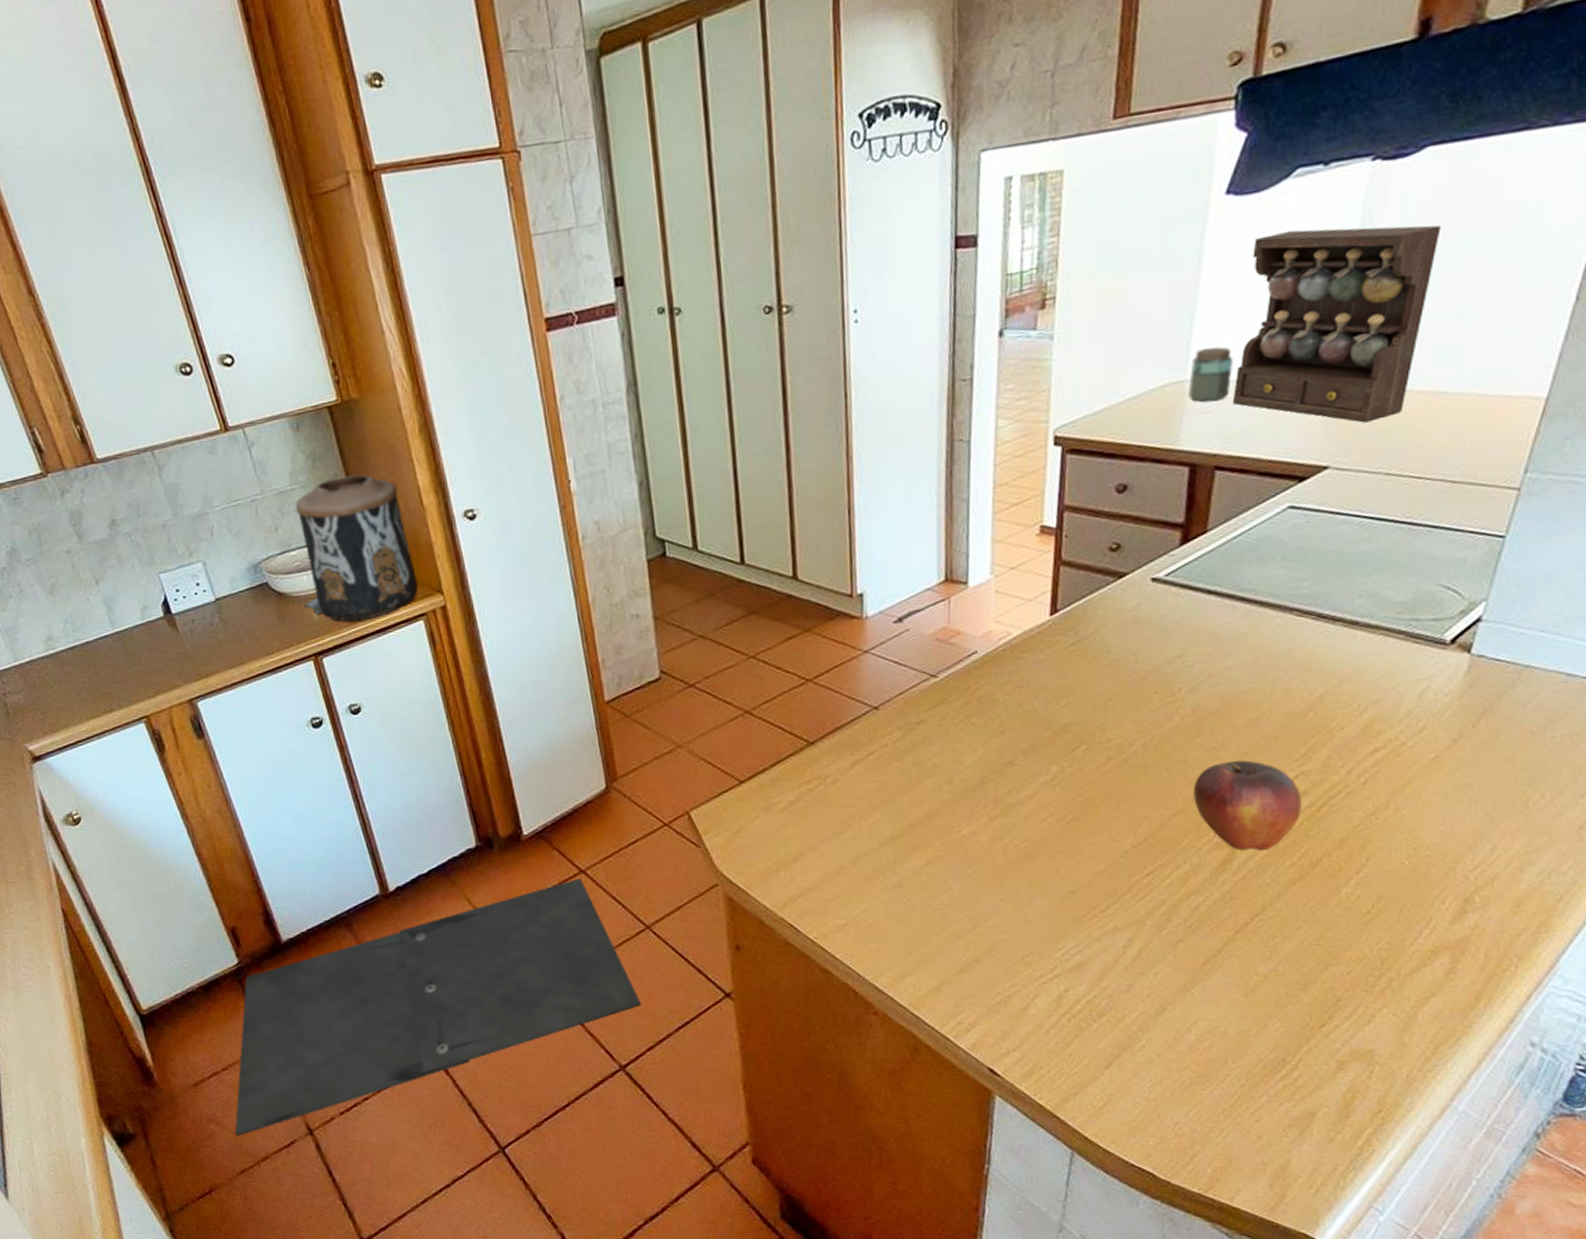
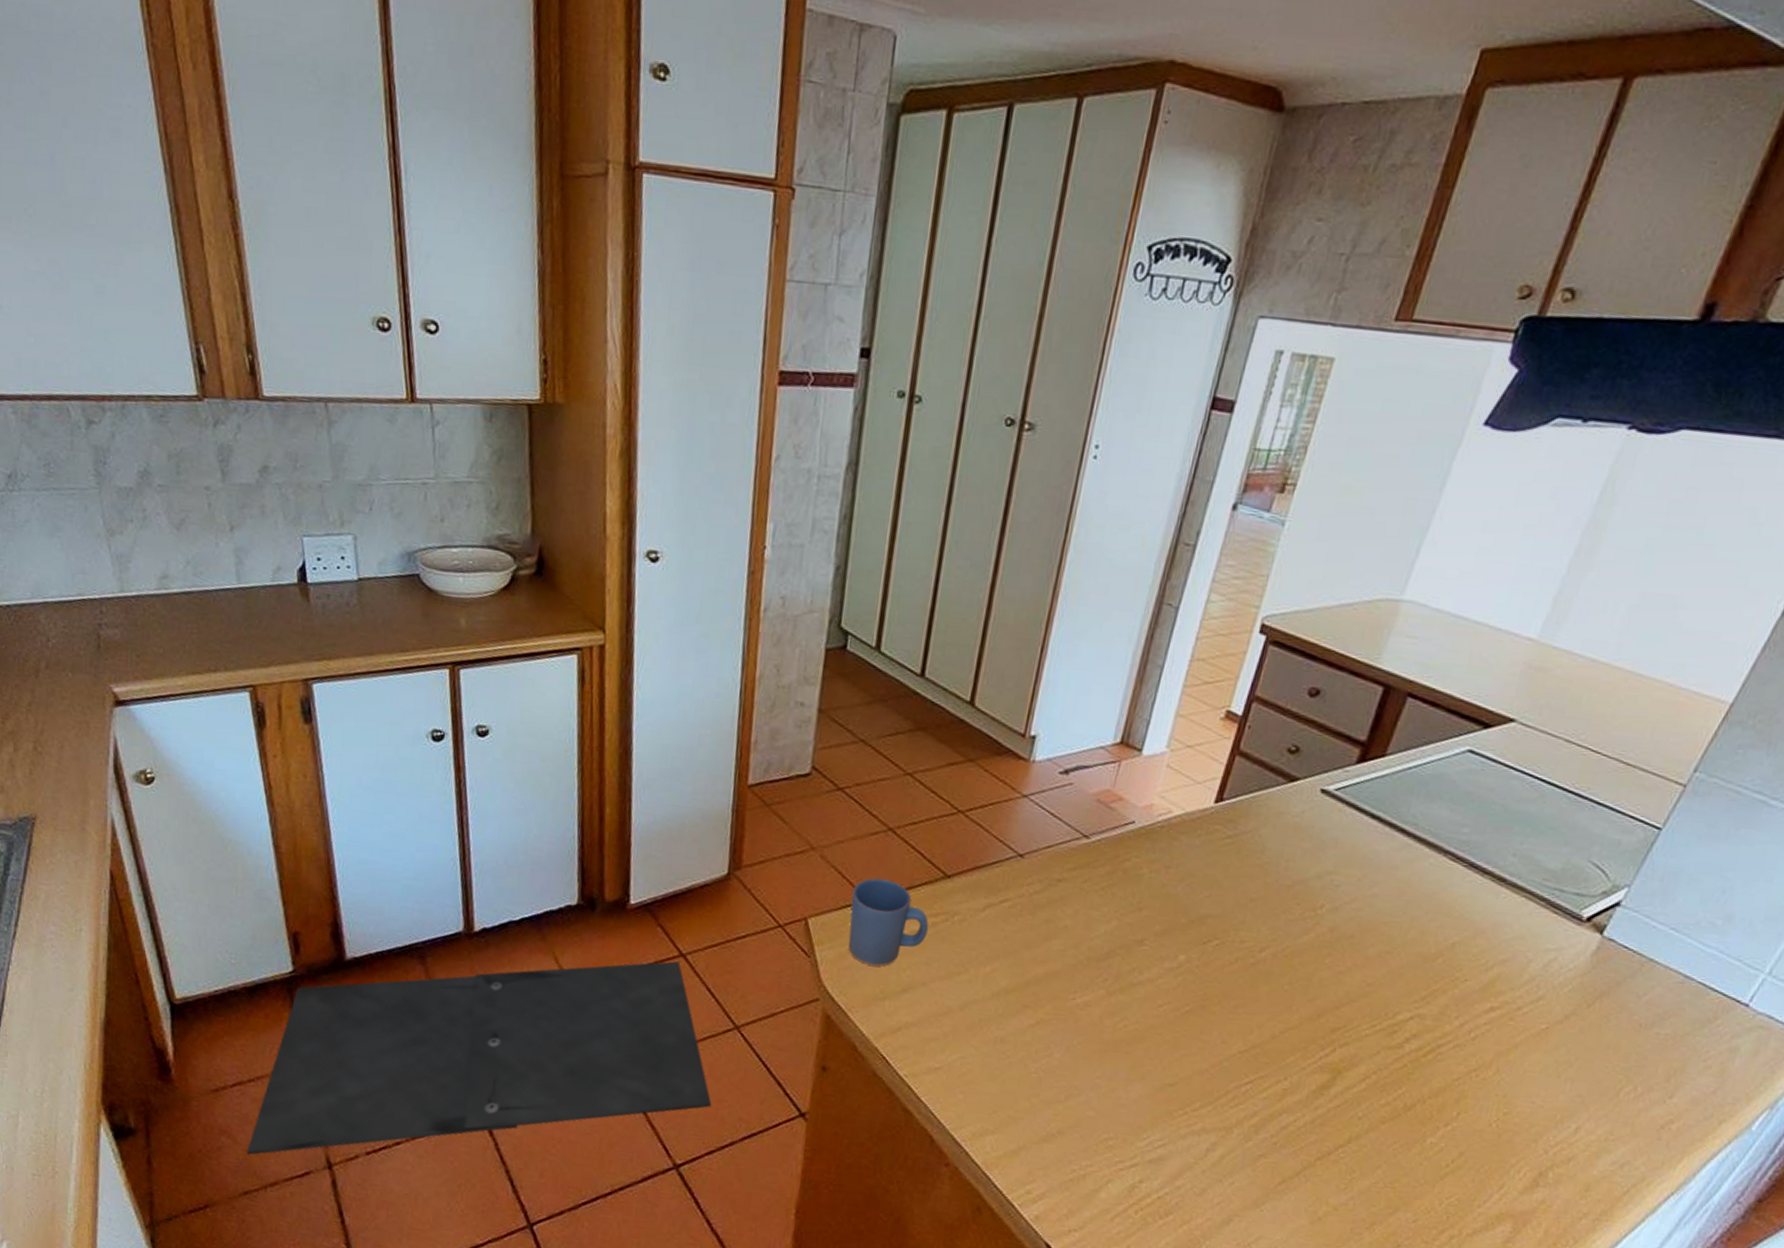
canister: present [295,474,418,622] -> none [454,481,582,641]
mug: none [724,758,805,843] -> present [848,877,929,967]
peanut butter: present [1187,346,1234,402] -> none [1399,573,1452,629]
fruit: present [1193,760,1303,850] -> none [1308,988,1412,1084]
spice rack: present [1232,225,1441,423] -> none [1439,476,1676,686]

